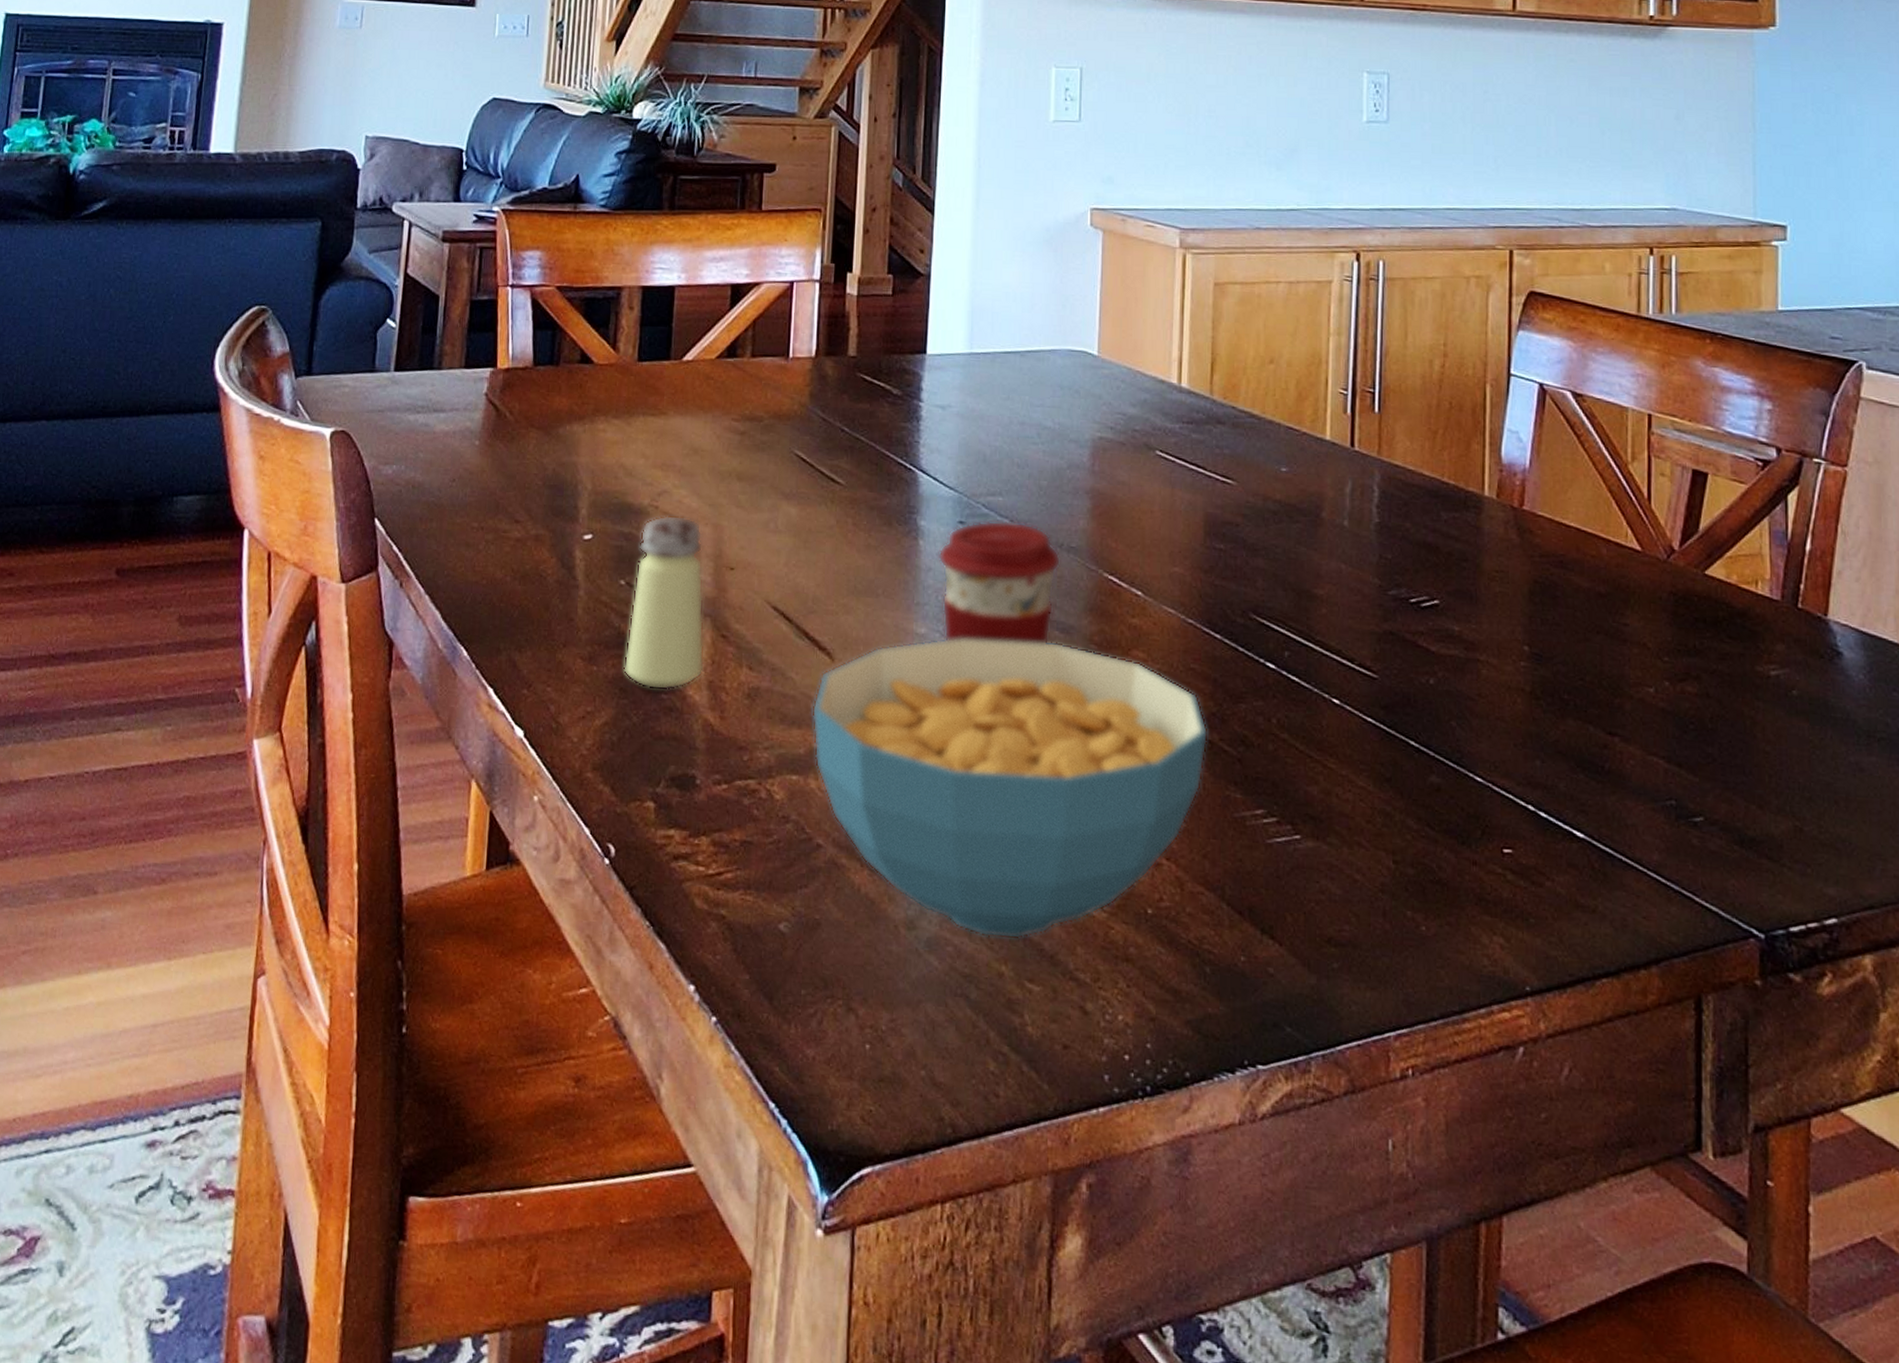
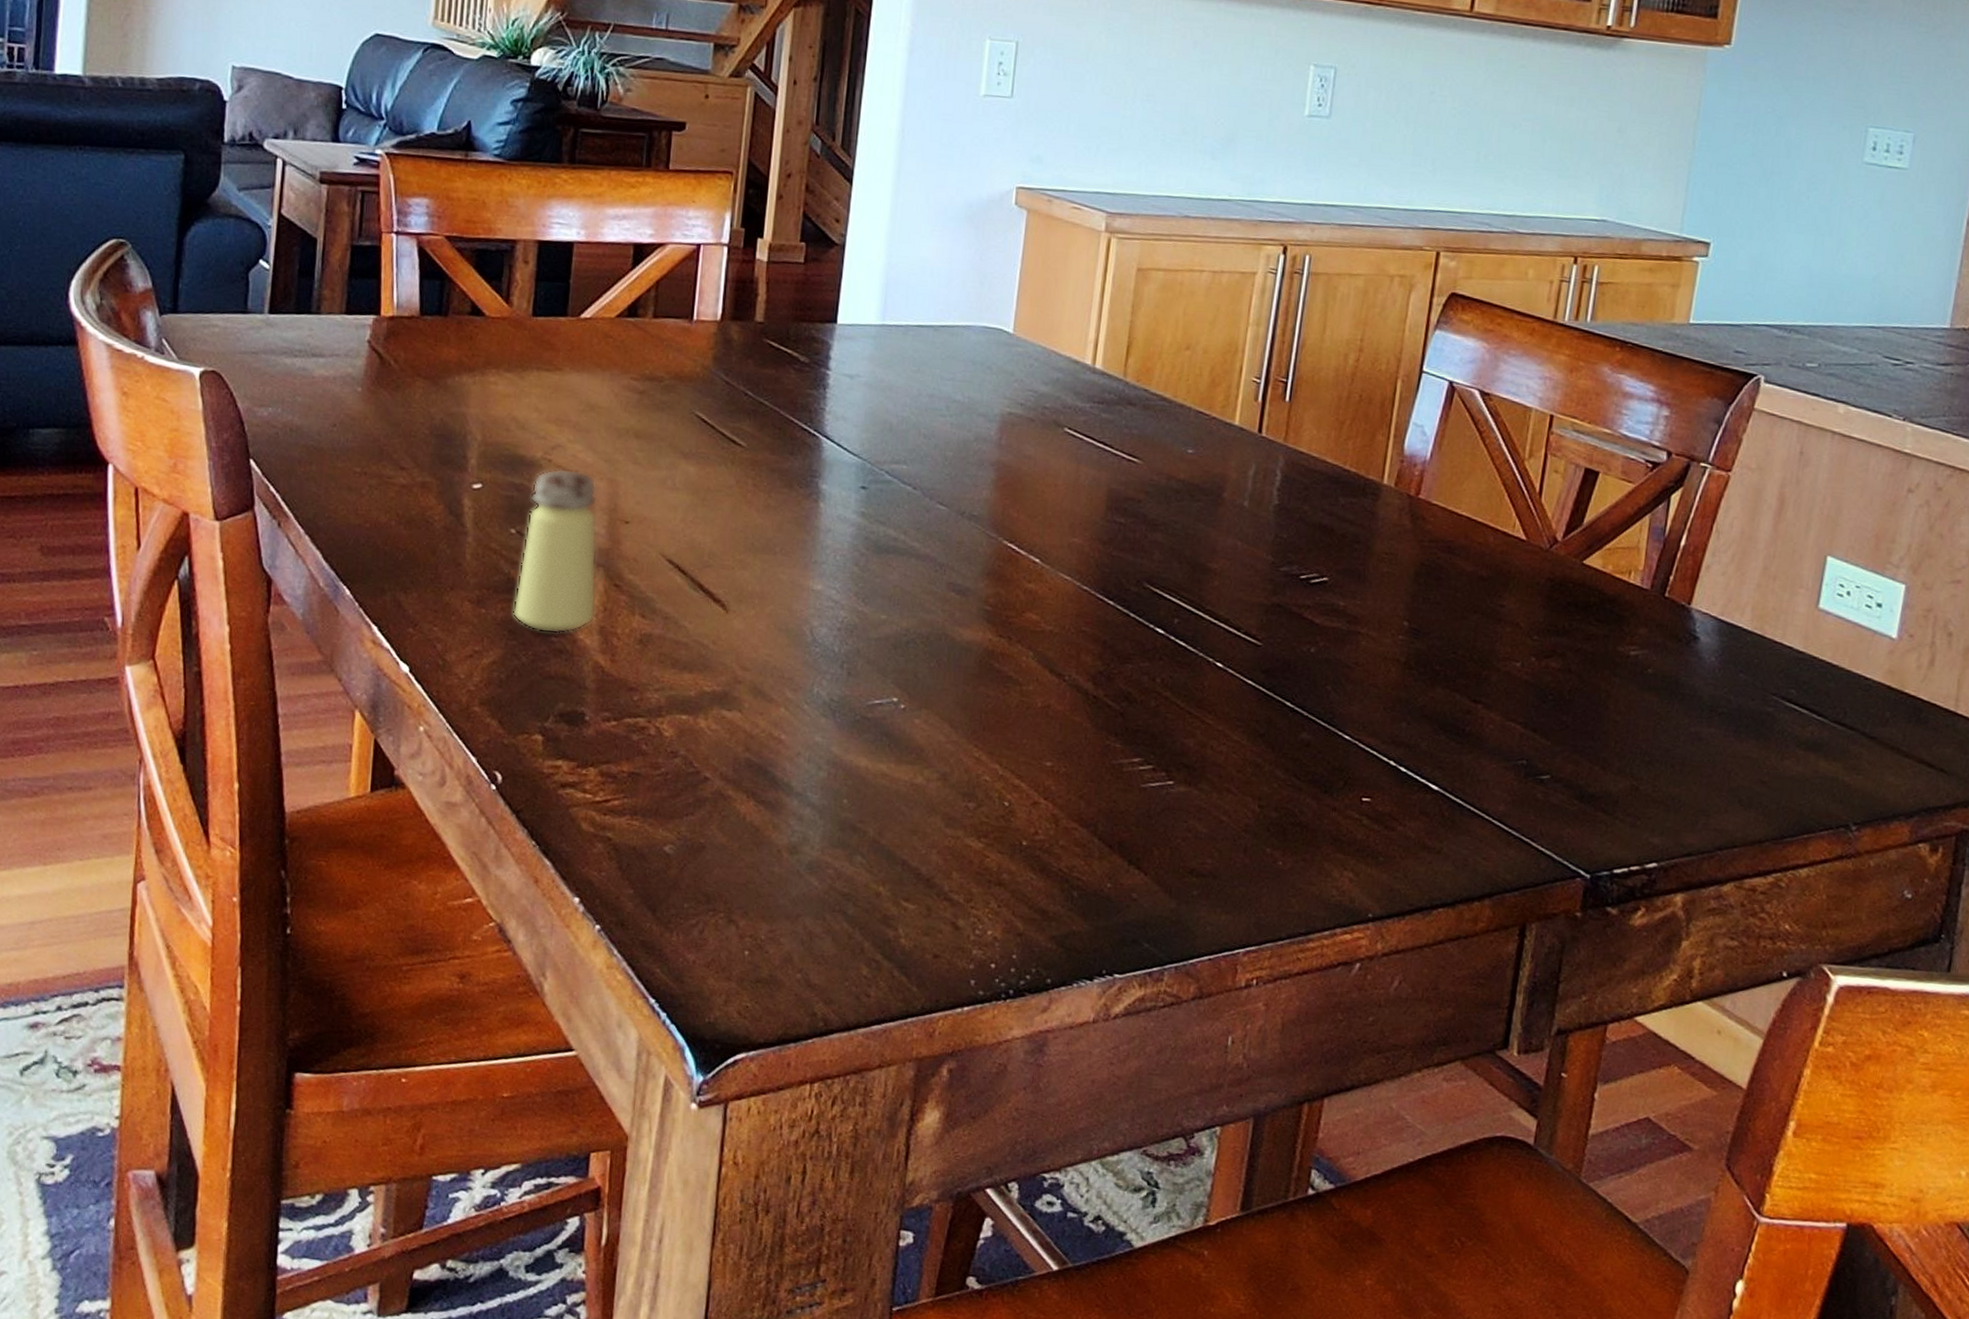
cereal bowl: present [812,637,1208,940] -> none [703,594,1094,865]
coffee cup: present [938,520,1061,644] -> none [838,487,962,604]

